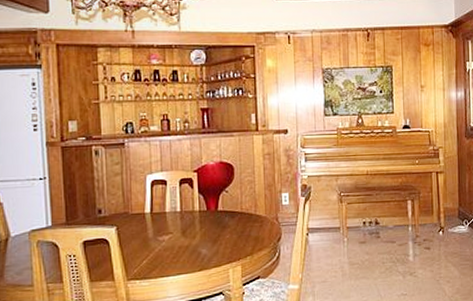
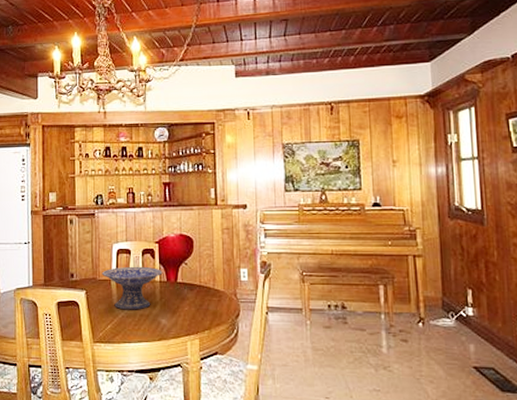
decorative bowl: none [135,196,202,244] -> present [102,266,163,310]

